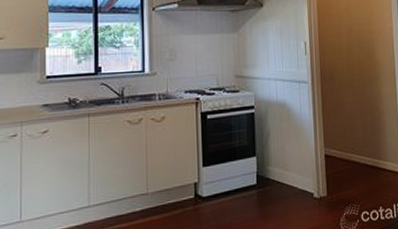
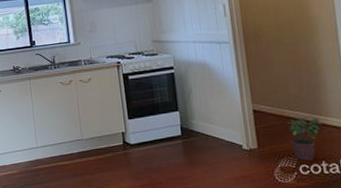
potted plant: none [353,161,381,208] -> present [287,116,322,162]

